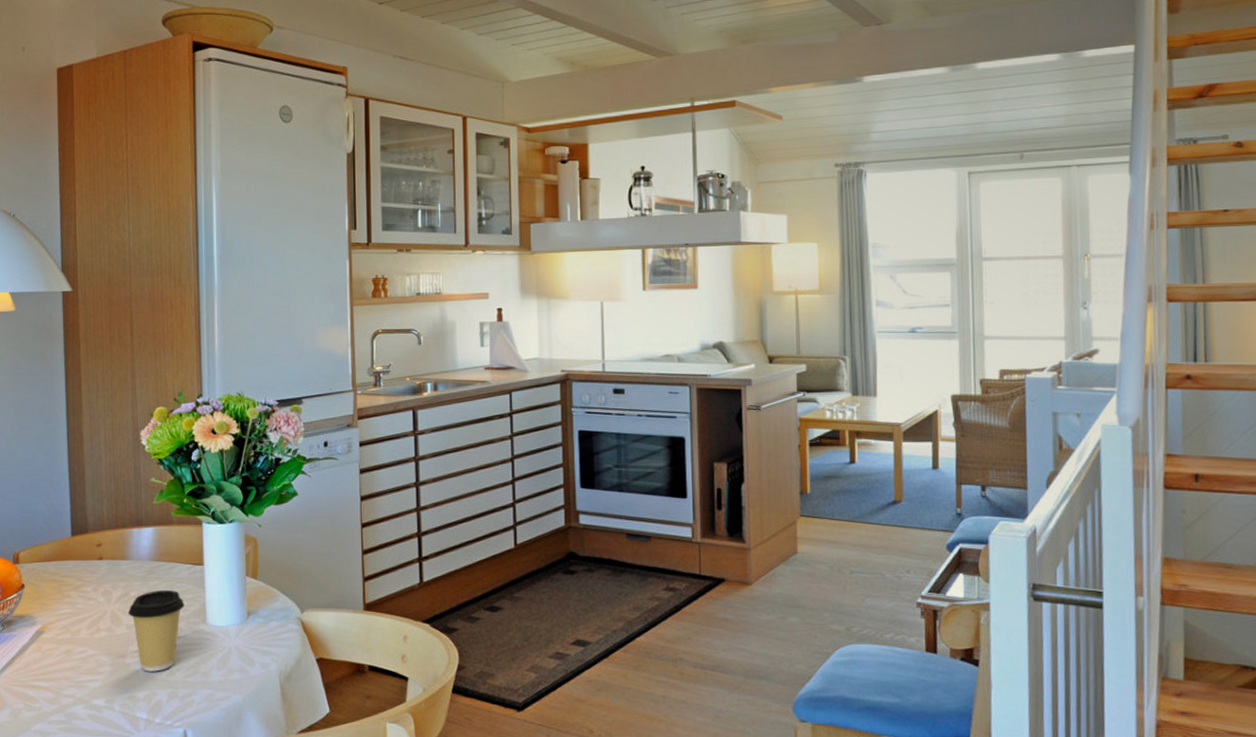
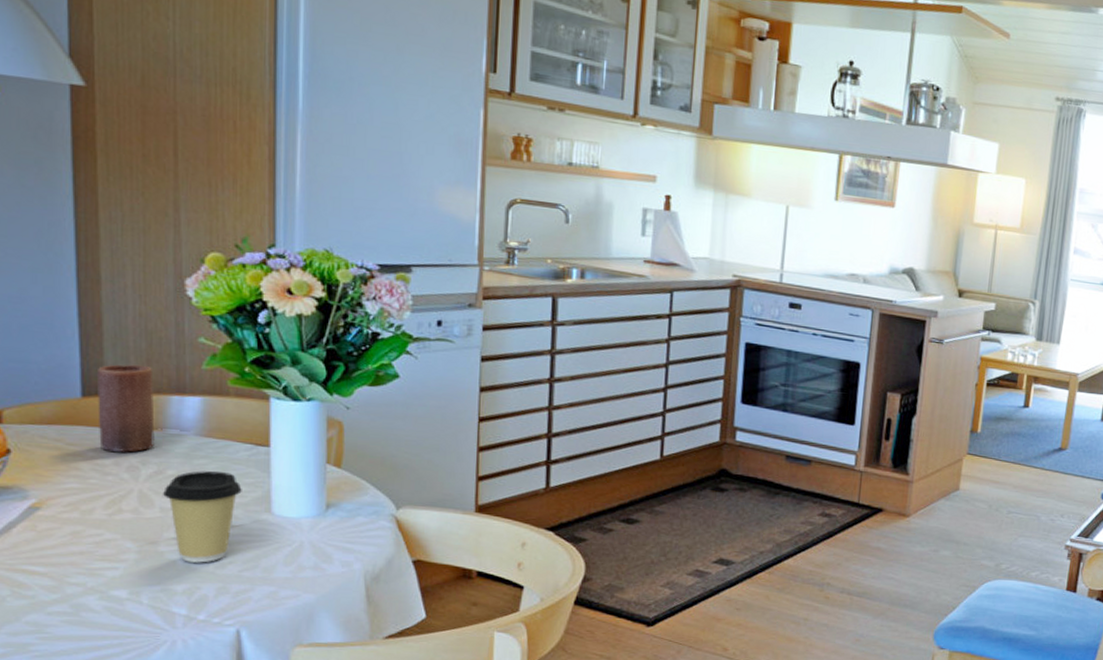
candle: none [82,505,121,579] -> present [98,364,155,452]

